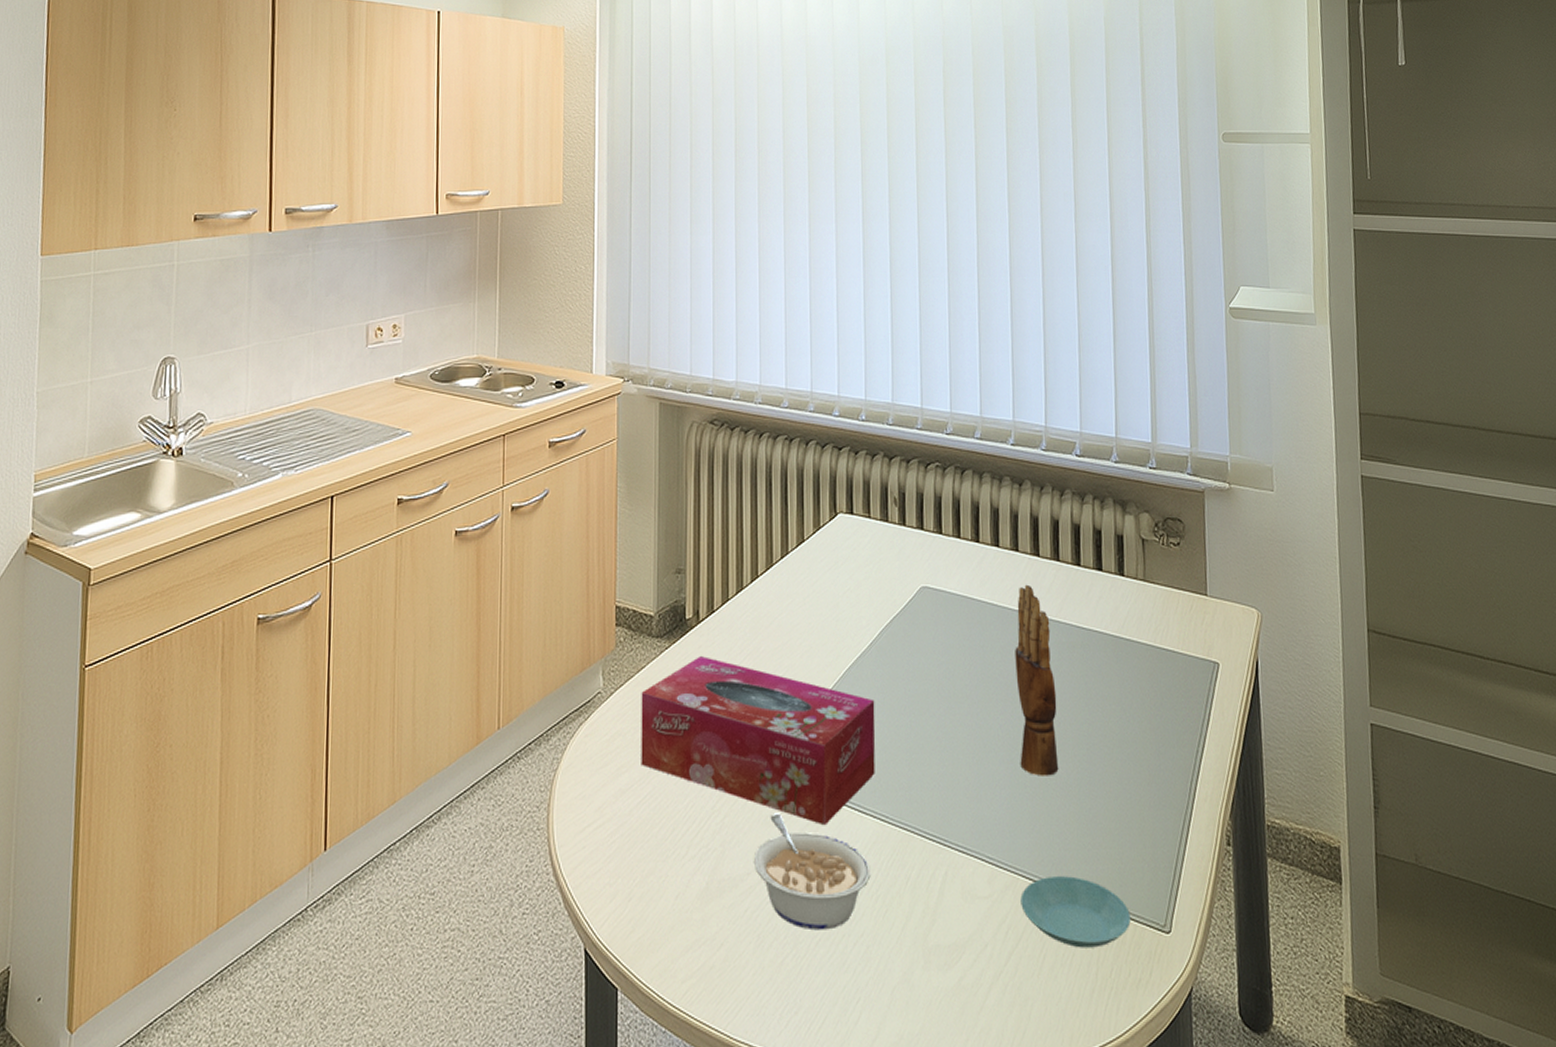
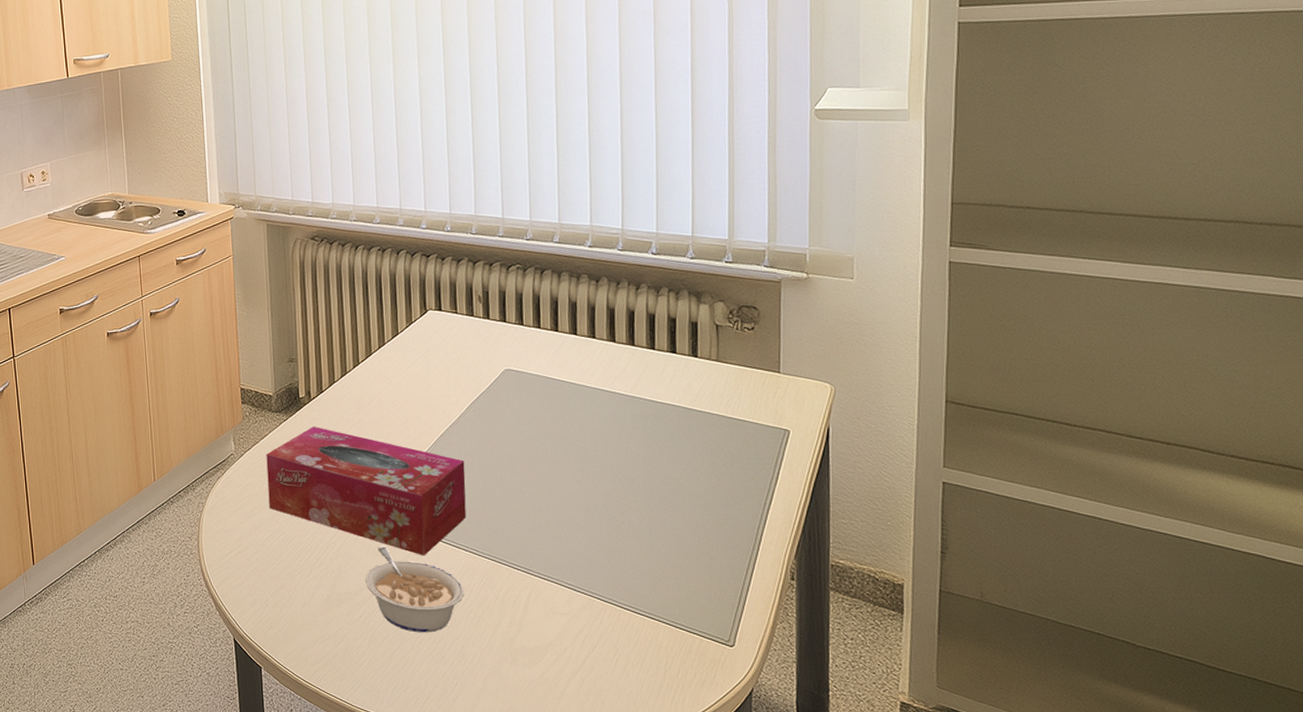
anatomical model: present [1015,584,1059,776] -> none [592,366,632,522]
saucer: present [1020,876,1131,948] -> none [596,600,697,655]

